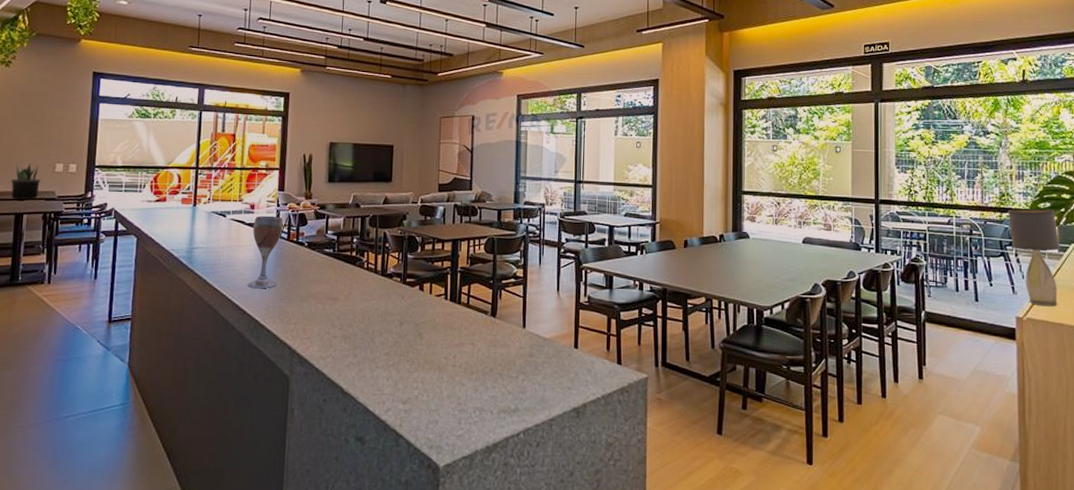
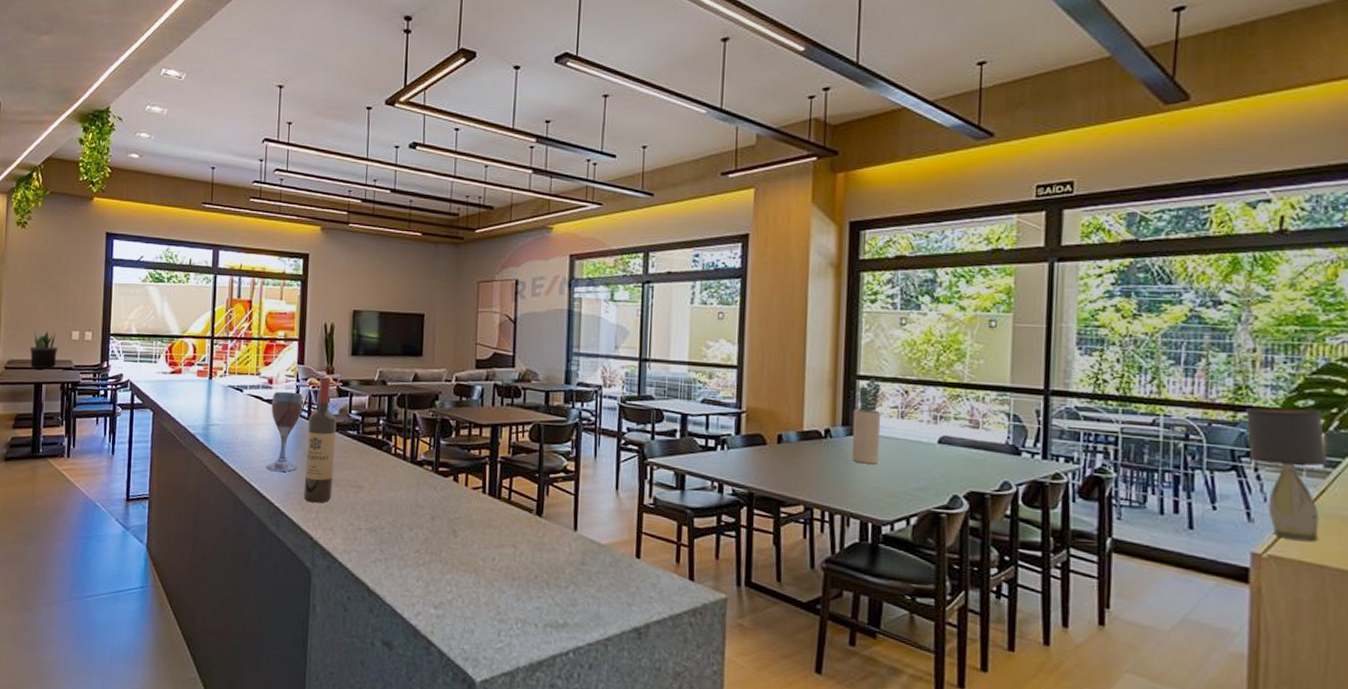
wine bottle: none [282,202,315,315] -> present [303,377,337,503]
vase: none [740,190,761,262] -> present [851,375,882,465]

